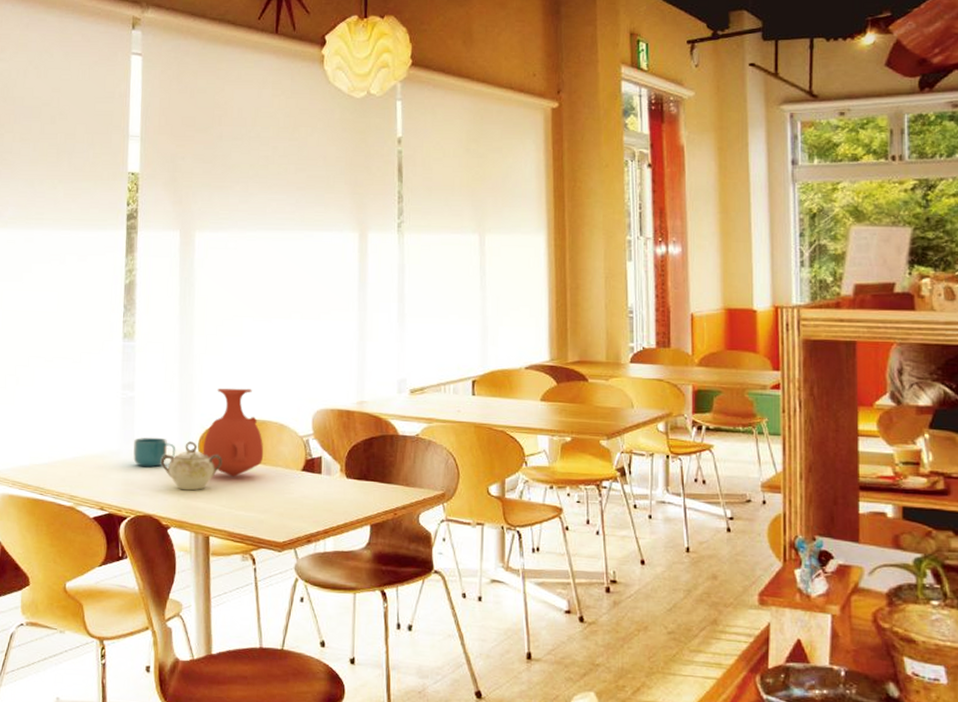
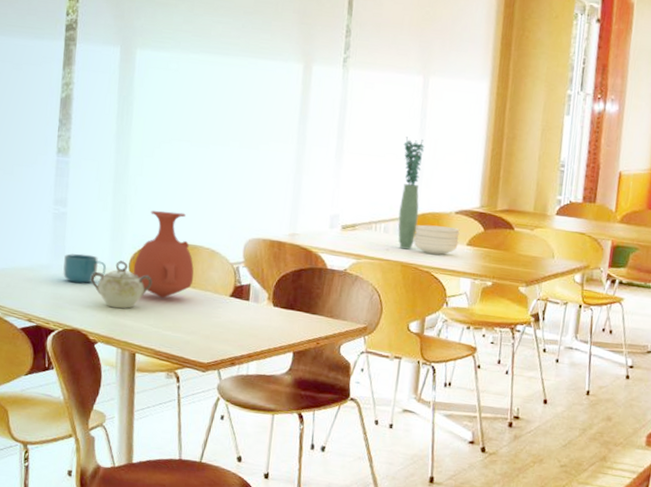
vase: none [465,295,488,410] -> present [398,137,424,250]
bowl: none [485,382,532,413] -> present [414,224,460,255]

